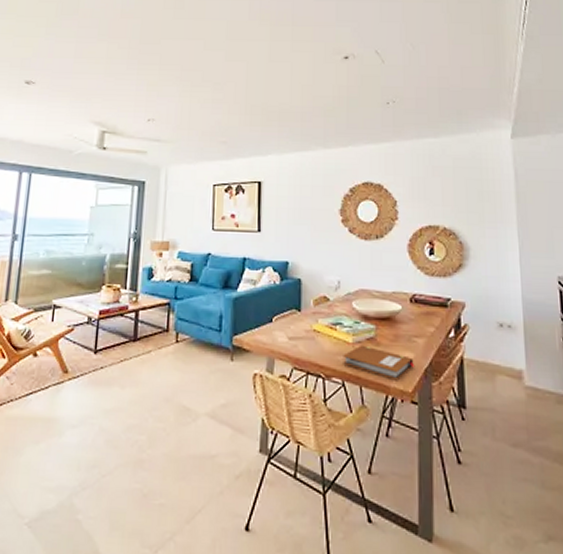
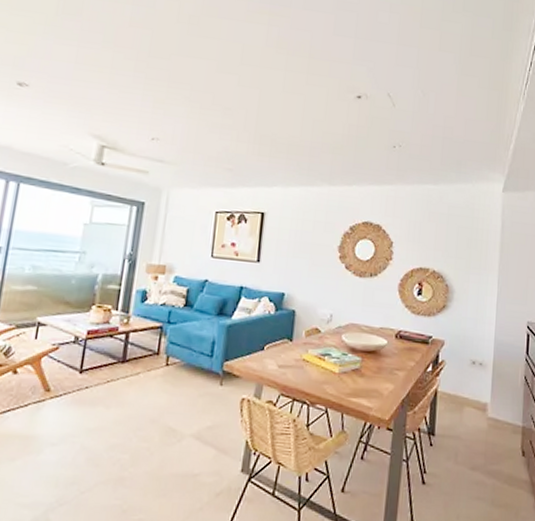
notebook: present [343,345,415,381] -> none [328,375,394,410]

